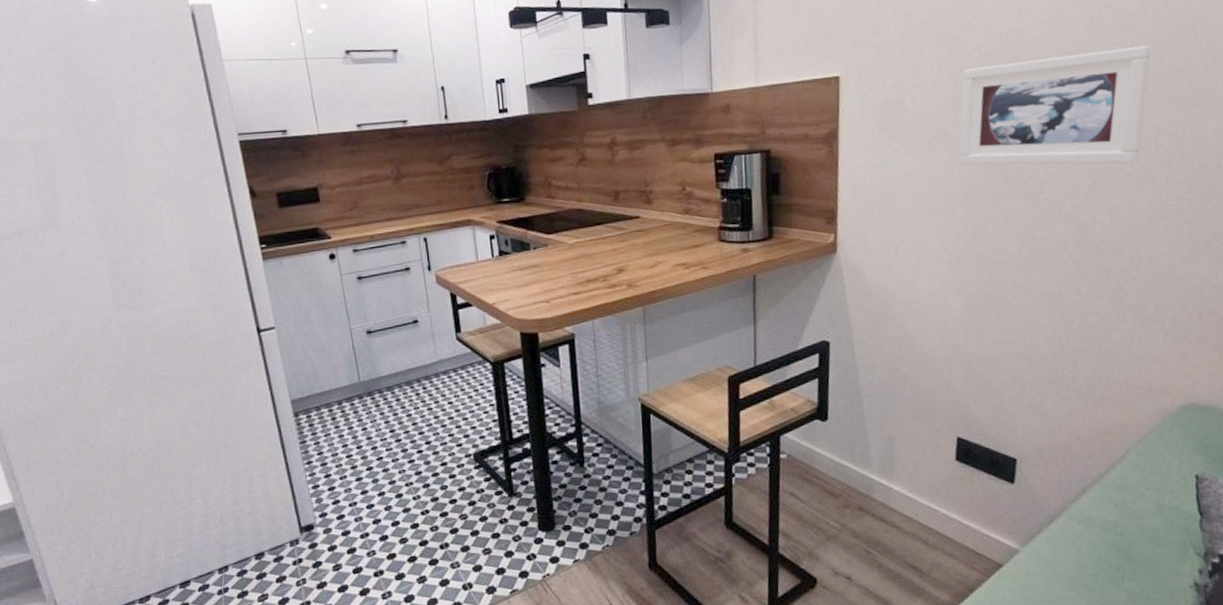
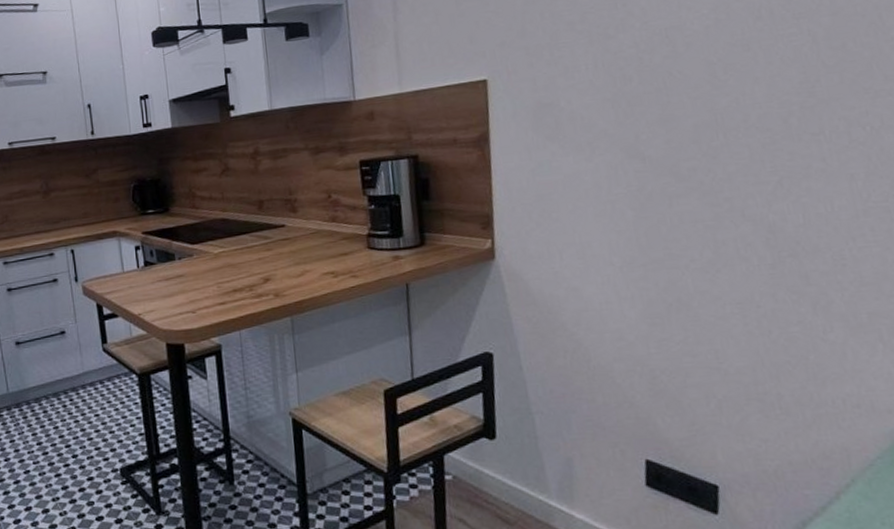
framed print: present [958,45,1152,166] -> none [620,34,833,166]

